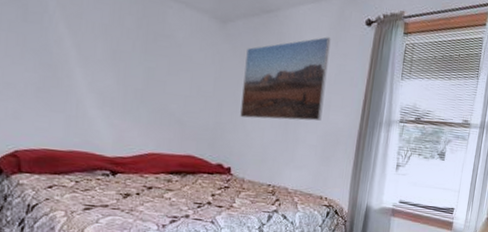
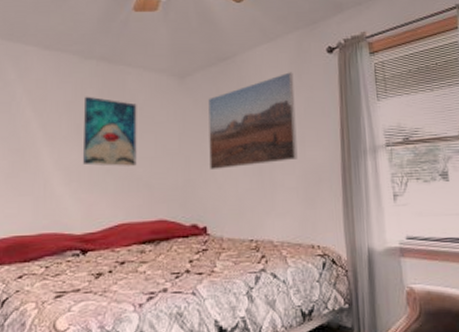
wall art: none [117,22,176,101] -> present [83,96,137,166]

